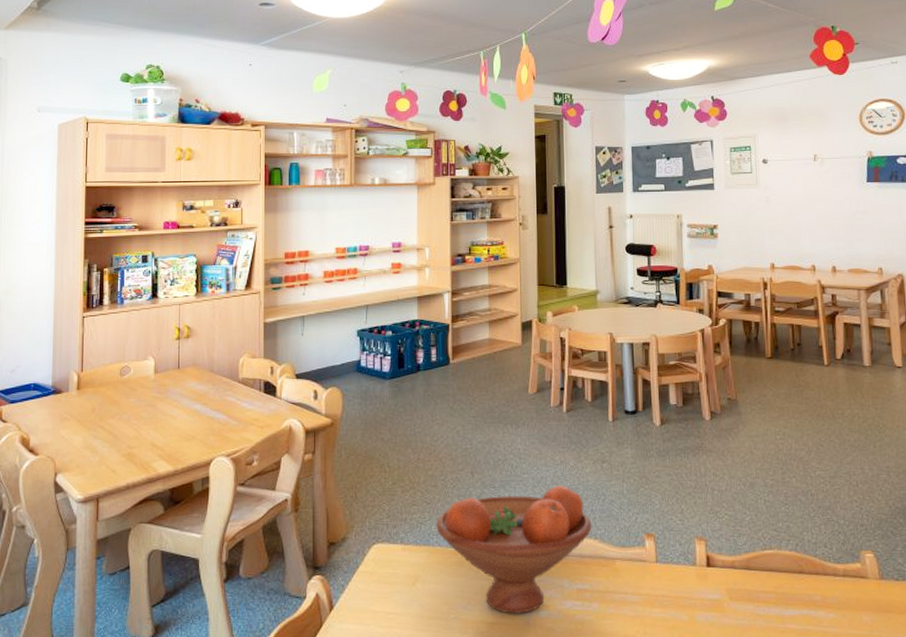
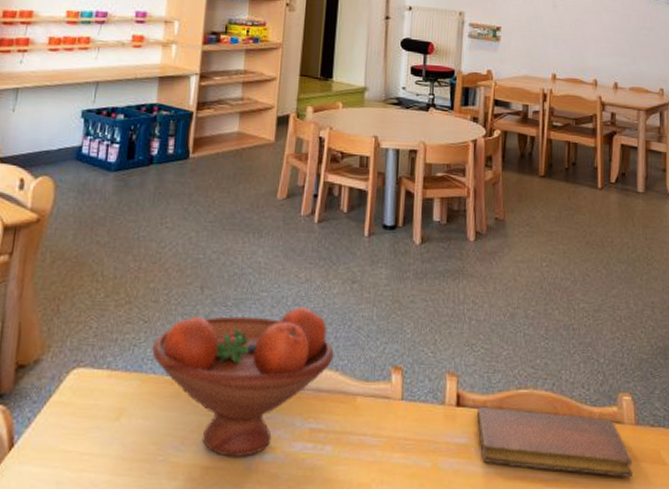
notebook: none [727,567,882,626] -> present [477,407,633,477]

